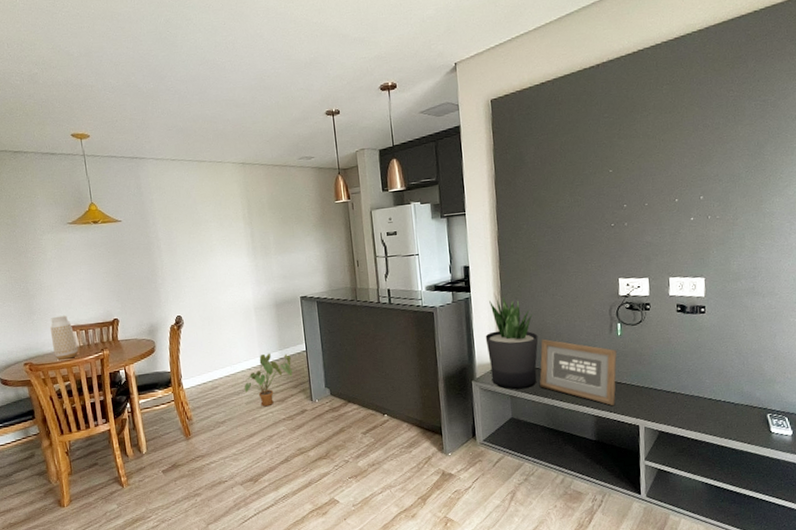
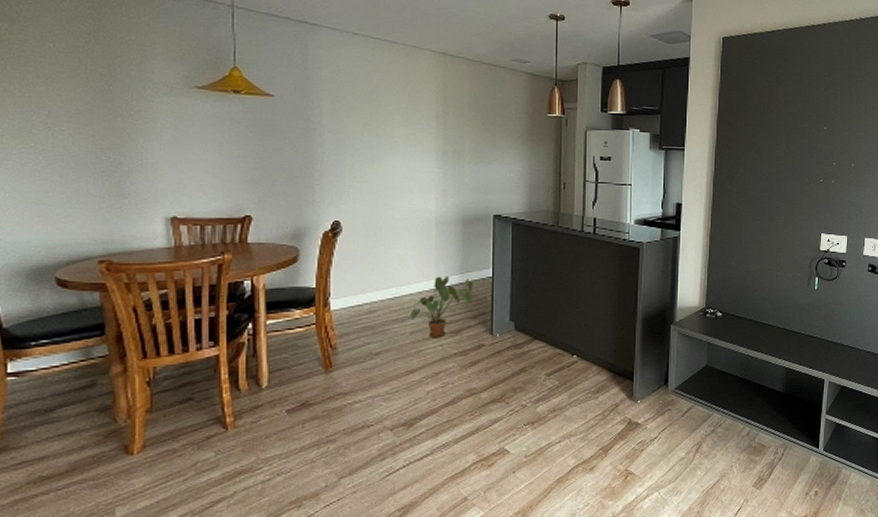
vase: present [49,315,79,361] -> none [147,203,187,262]
planter: present [485,294,539,390] -> none [689,235,741,337]
picture frame: present [539,339,617,405] -> none [738,286,813,358]

